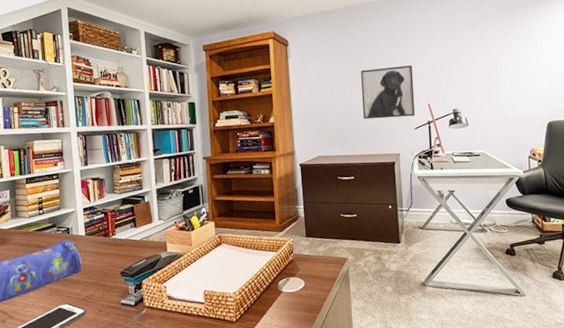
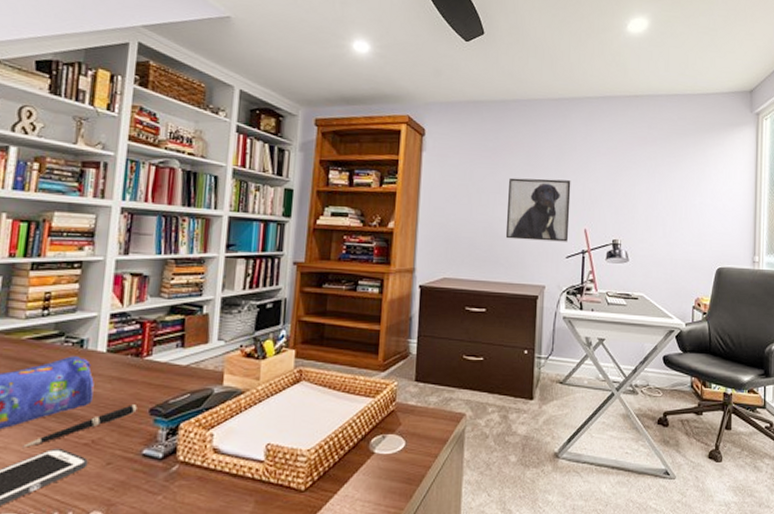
pen: none [44,270,112,304] -> present [23,404,138,448]

